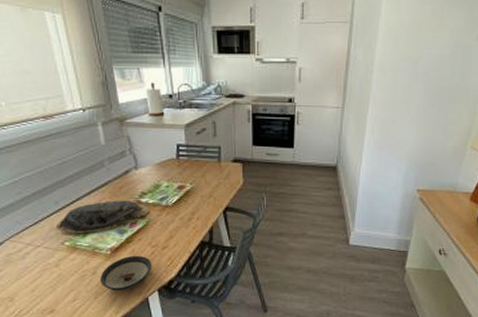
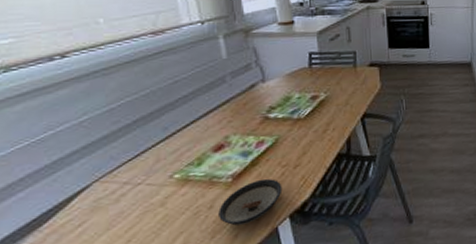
decorative bowl: present [55,200,149,233] -> none [163,117,278,163]

